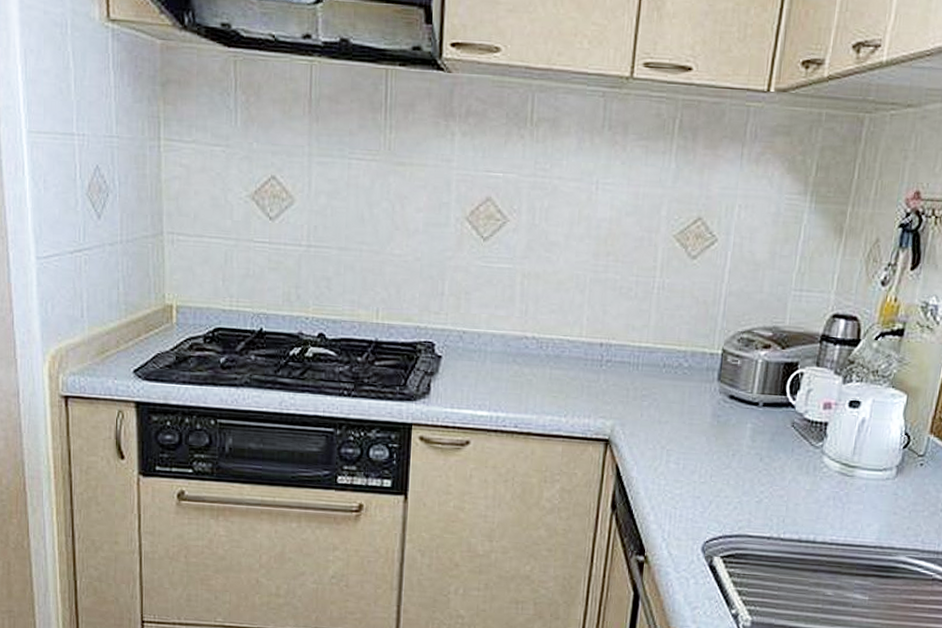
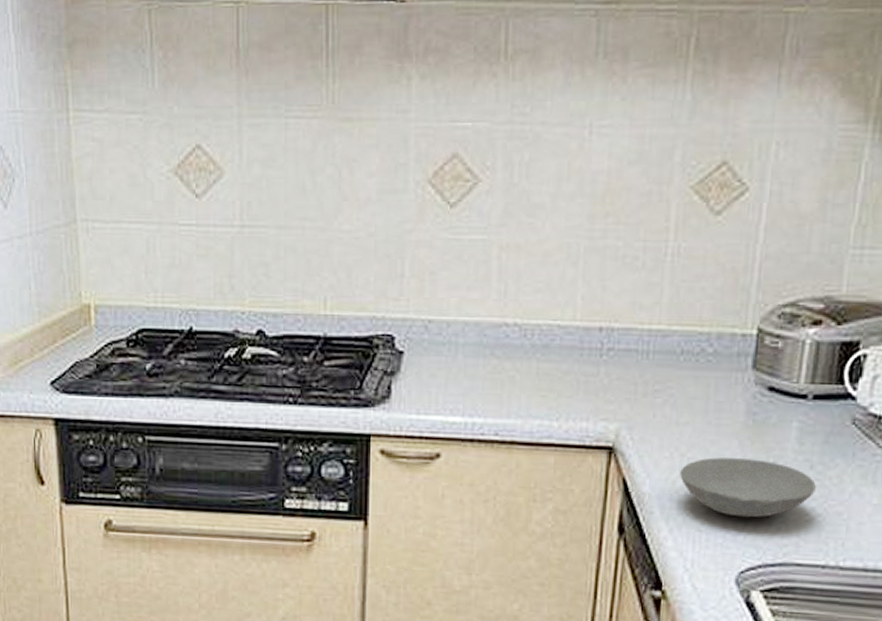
bowl: none [660,450,764,499] -> present [680,457,816,518]

